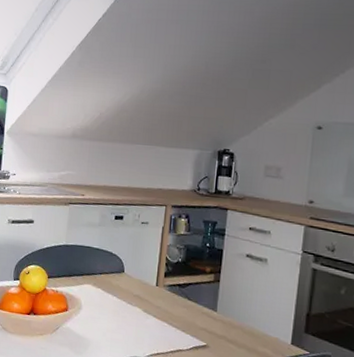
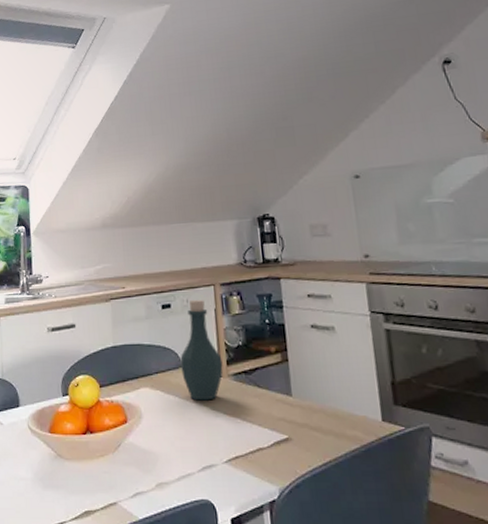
bottle: none [122,215,161,304] -> present [179,299,223,401]

